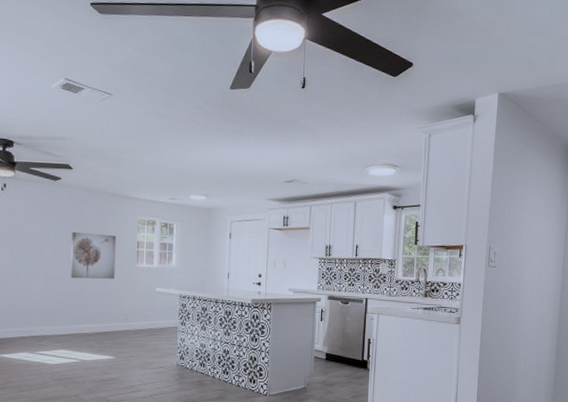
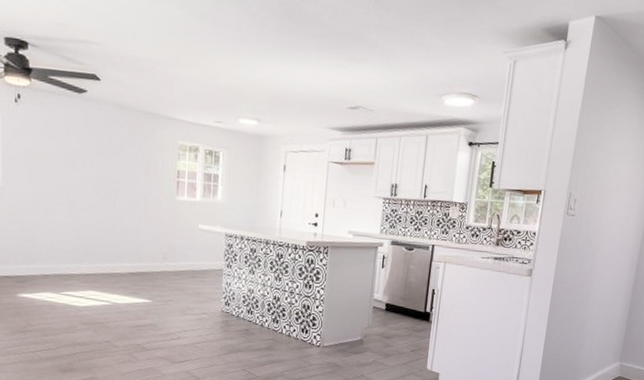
wall art: present [71,231,116,279] -> none [100,155,153,213]

